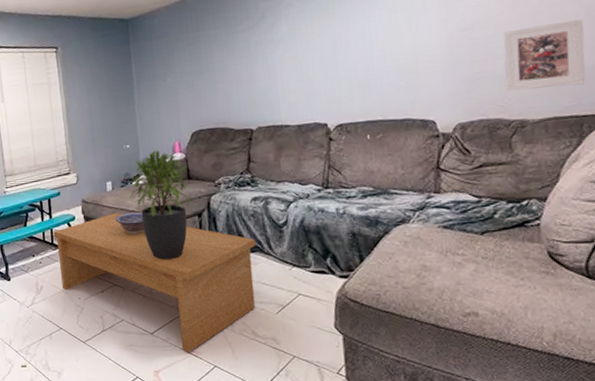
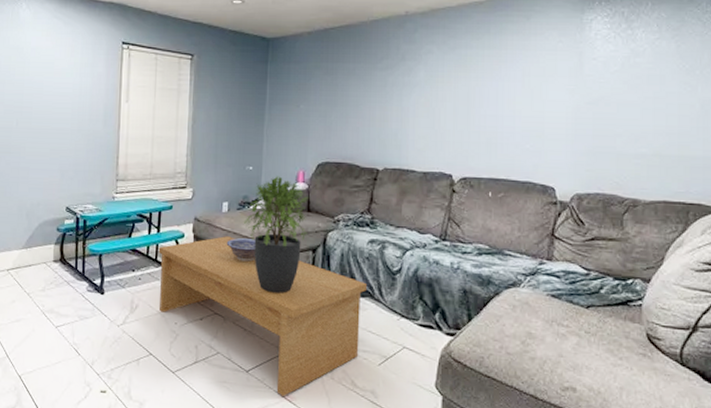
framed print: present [504,19,585,91] -> none [622,110,696,173]

